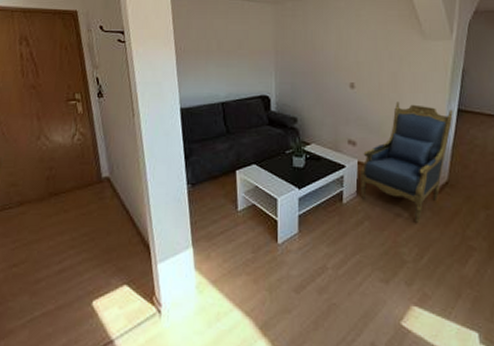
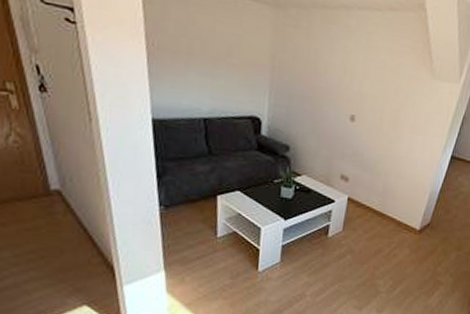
armchair: present [361,102,453,223] -> none [347,141,447,259]

